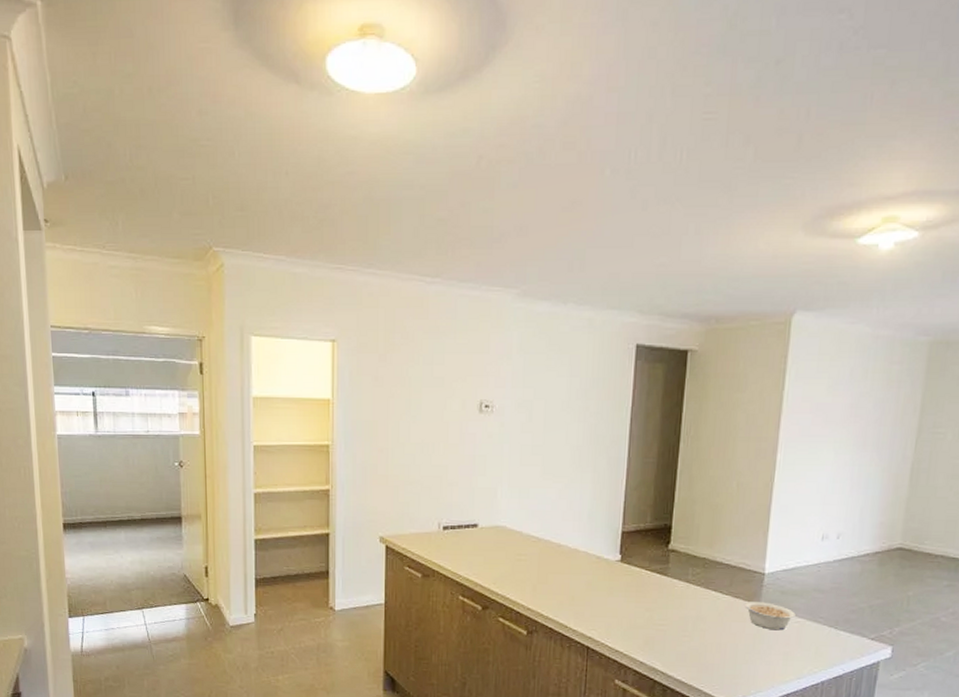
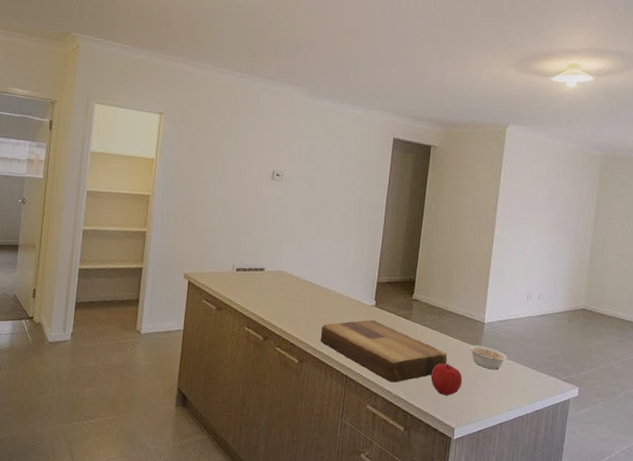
cutting board: none [552,578,717,652] -> present [320,319,448,383]
fruit: none [695,625,737,665] -> present [430,363,463,396]

